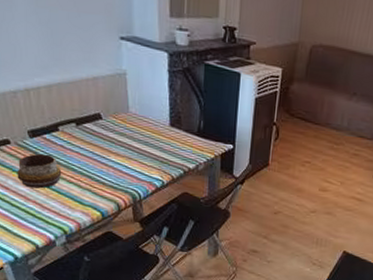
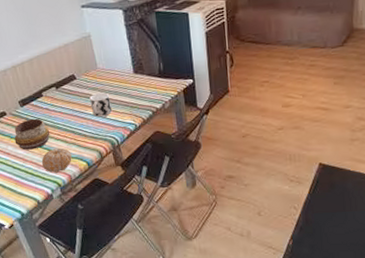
fruit: none [48,191,84,219] -> present [42,147,72,173]
cup: none [115,139,139,167] -> present [89,92,113,118]

